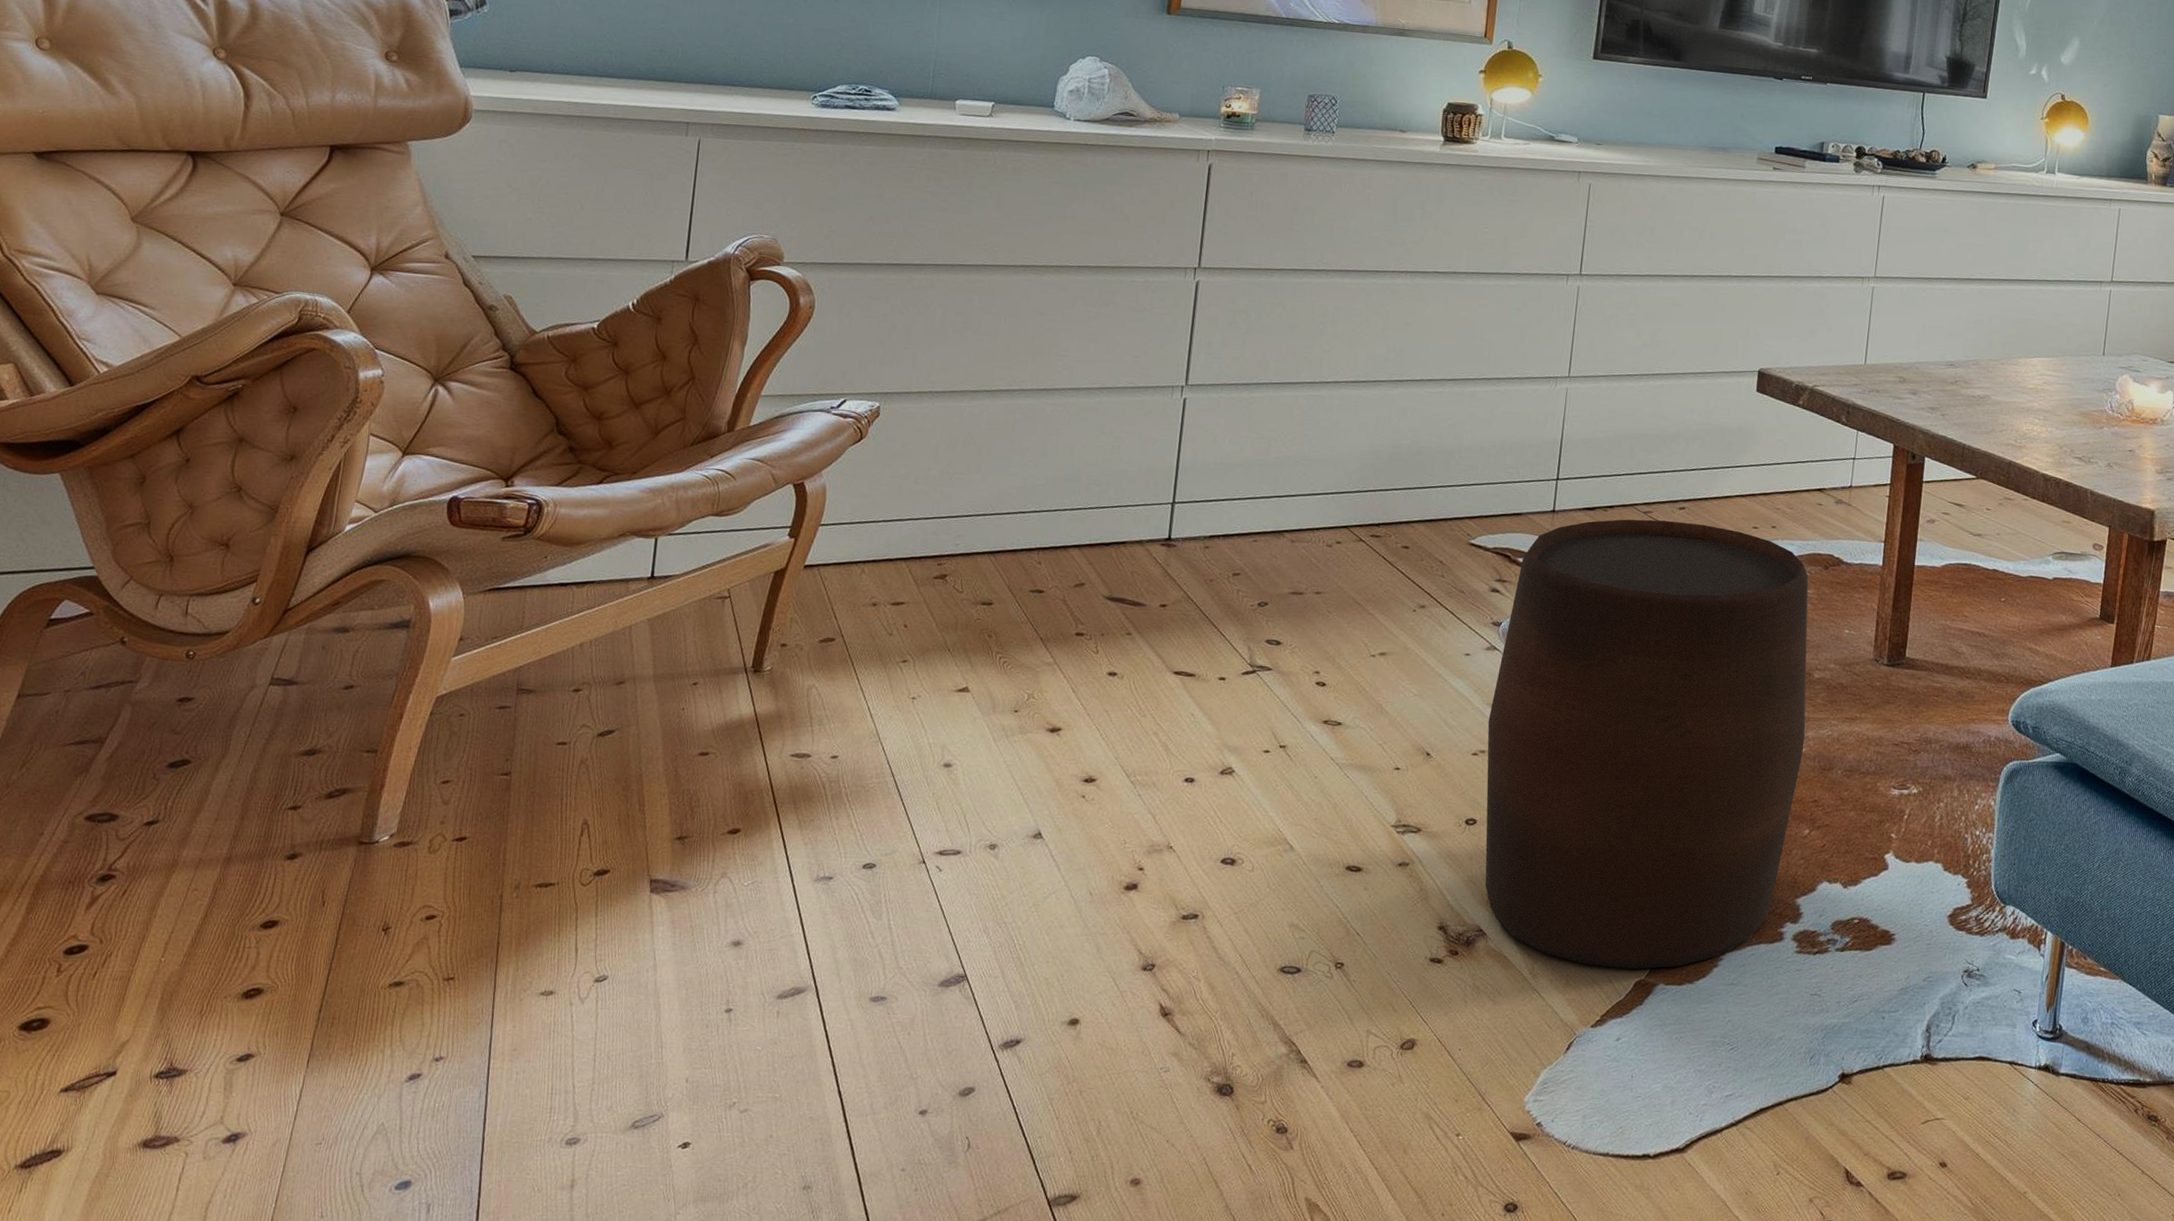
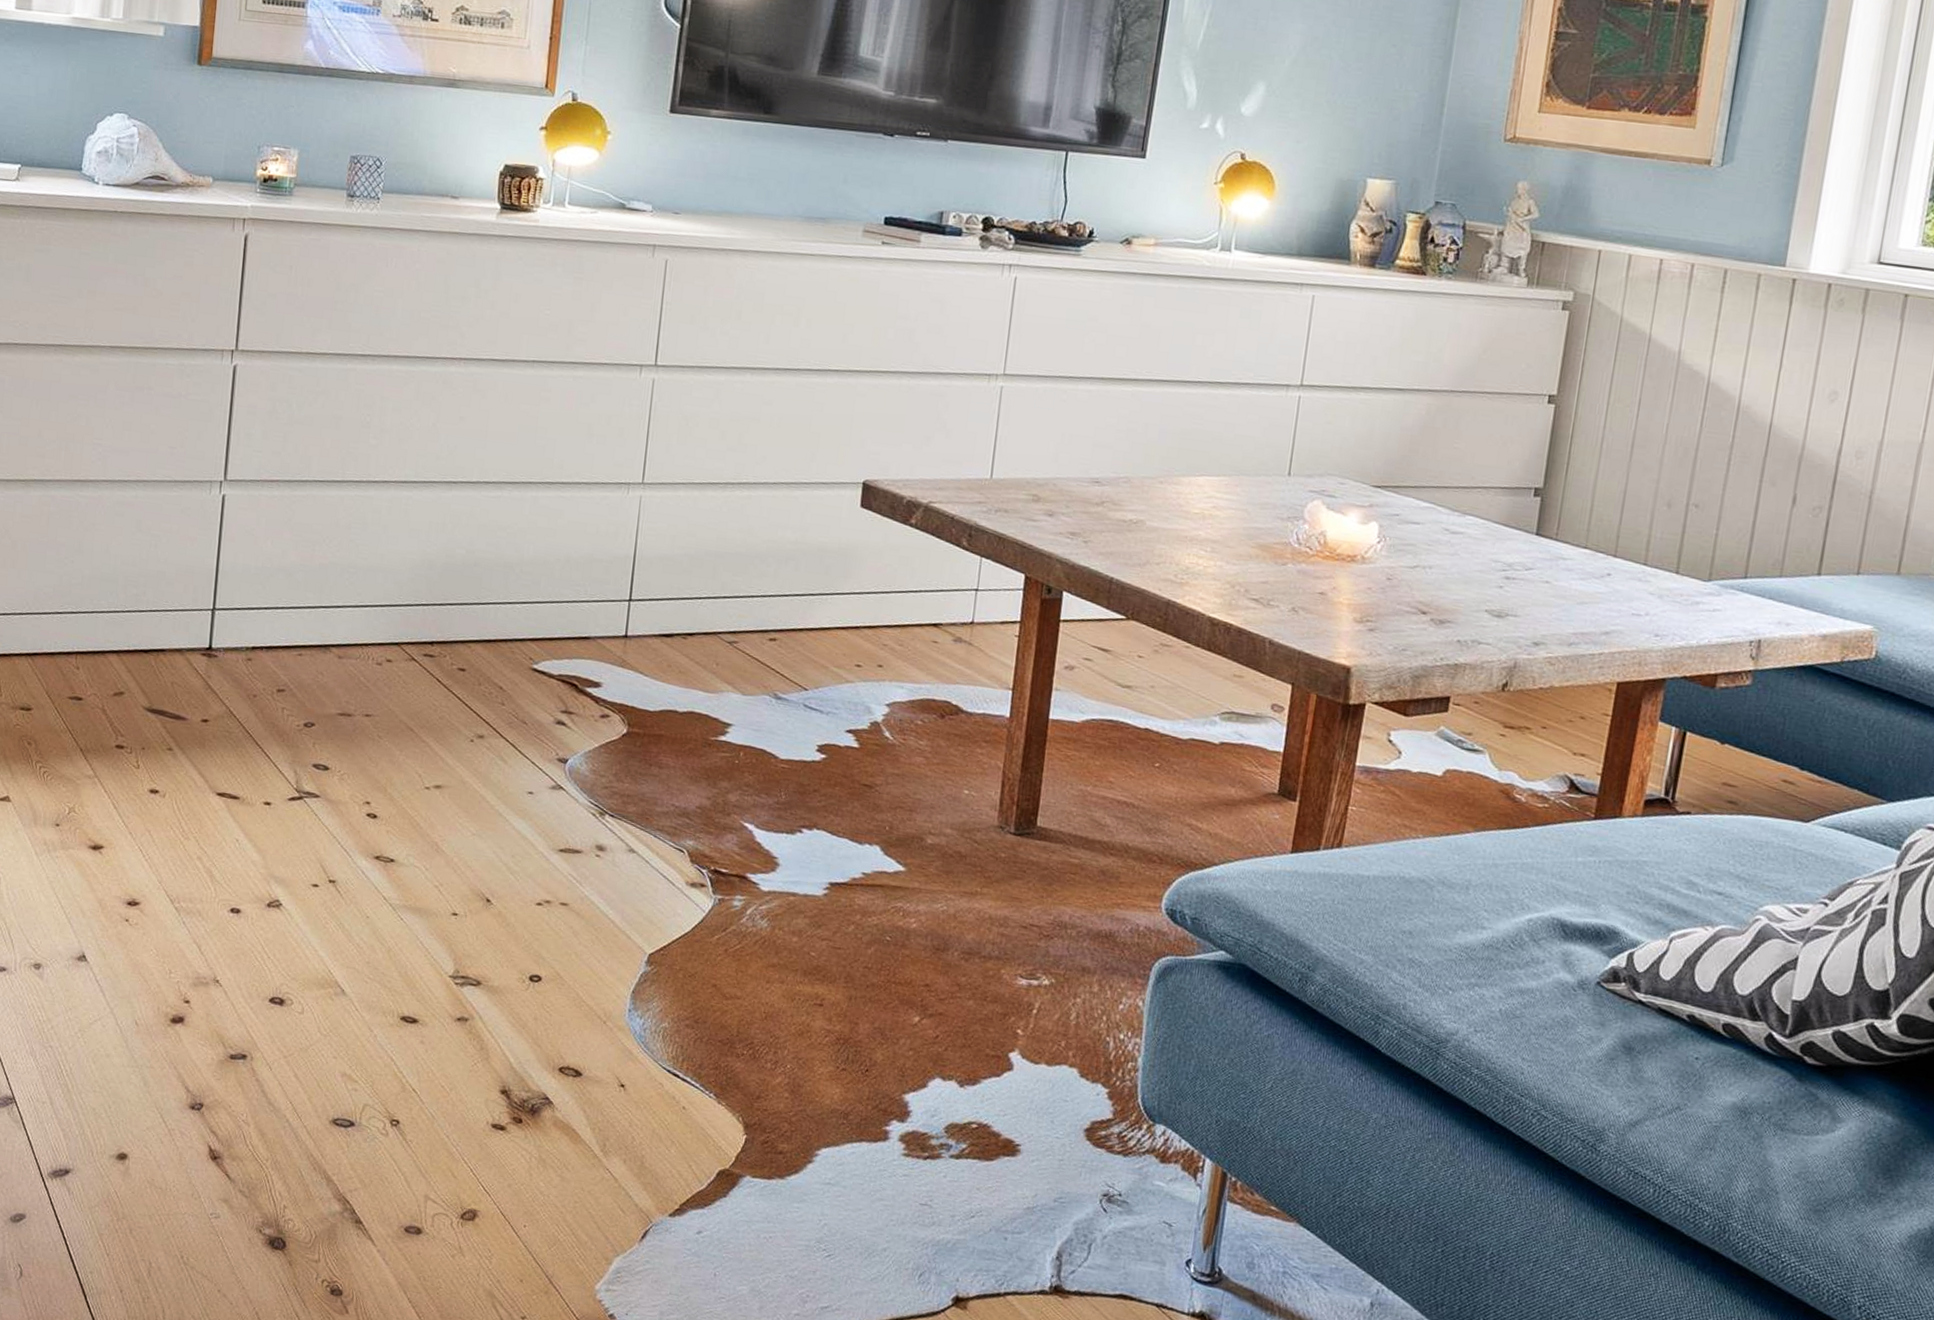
stool: present [1485,519,1809,970] -> none [551,649,921,1159]

